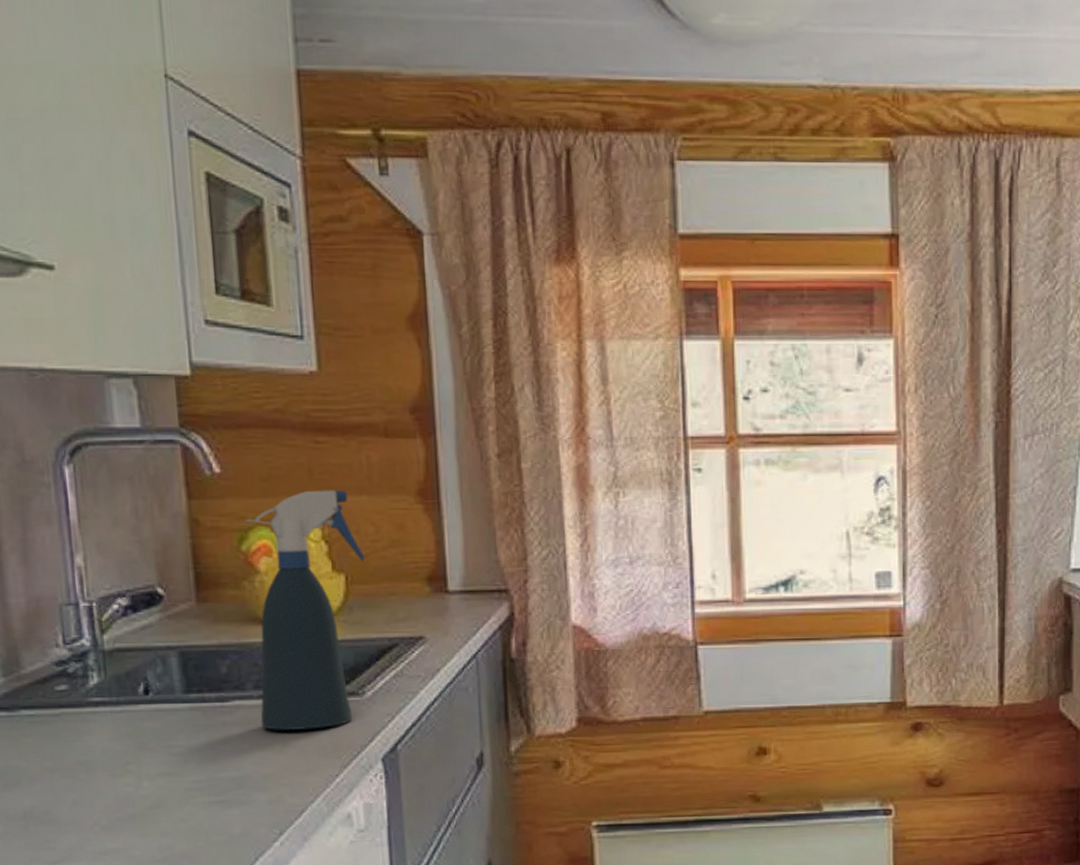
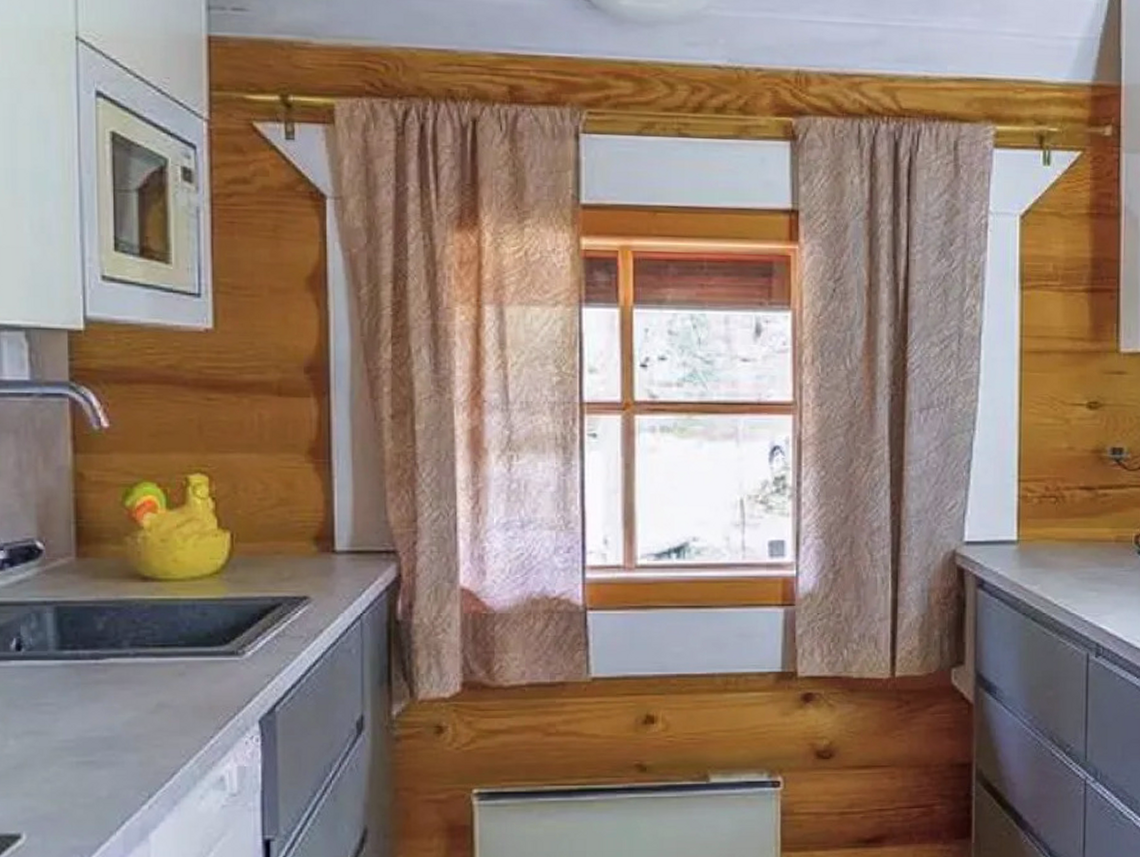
spray bottle: present [245,490,365,731] -> none [131,447,252,691]

